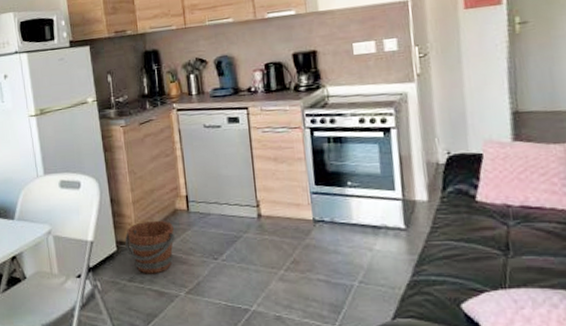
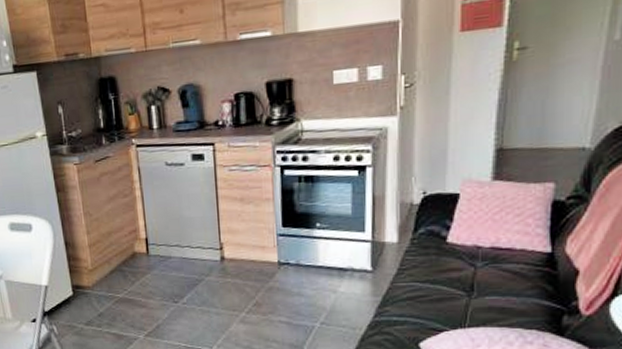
bucket: present [125,220,176,274] -> none [81,263,134,318]

